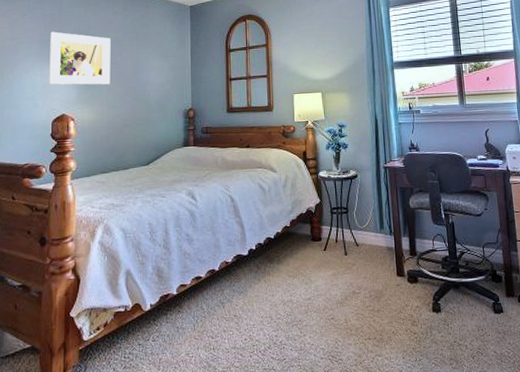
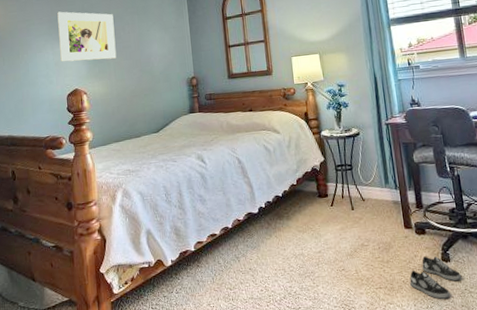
shoe: none [399,306,452,352] -> present [409,256,462,299]

